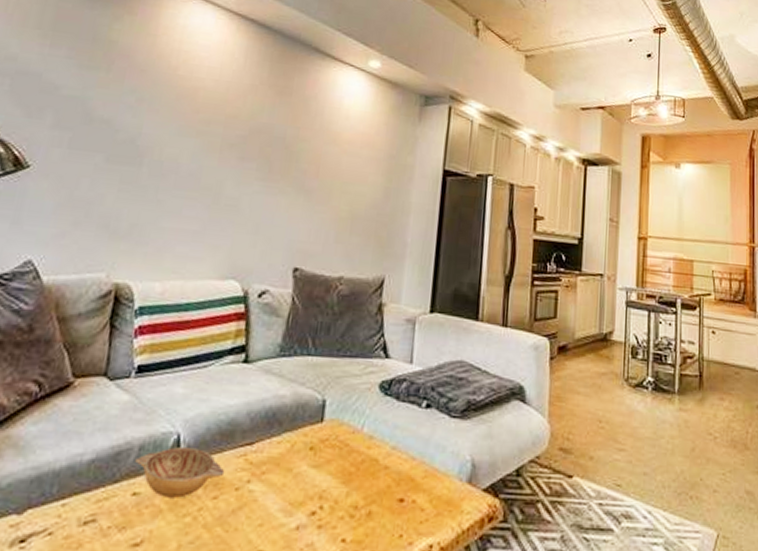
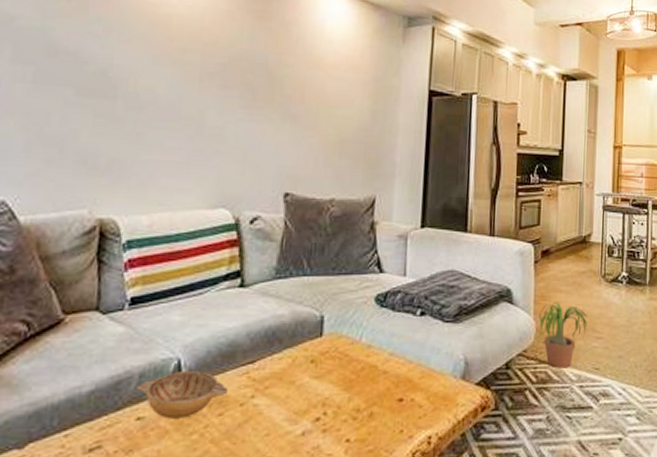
potted plant: none [551,404,609,481] -> present [536,301,588,369]

